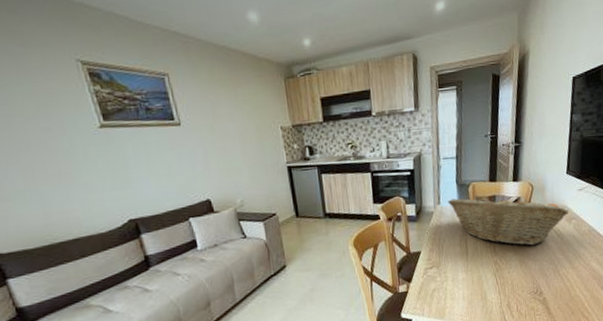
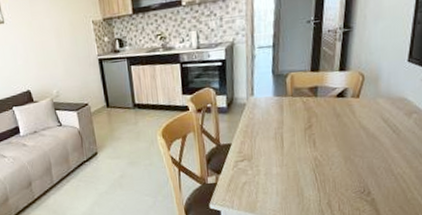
fruit basket: present [448,195,569,246] -> none [262,86,409,141]

